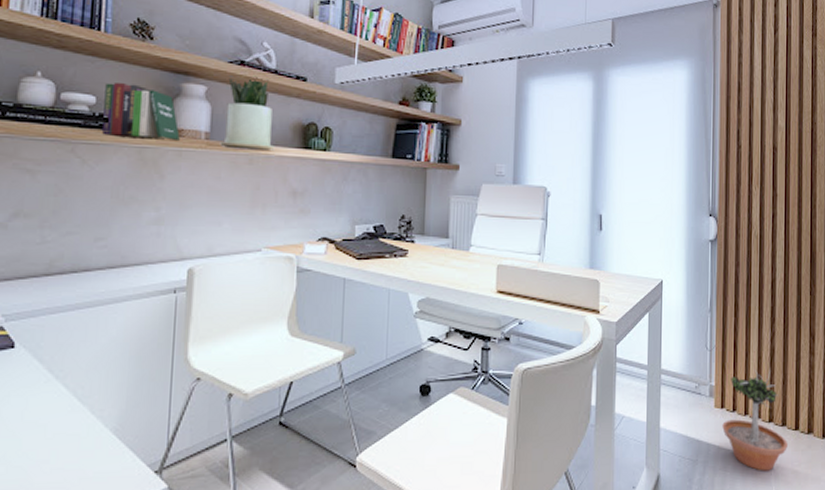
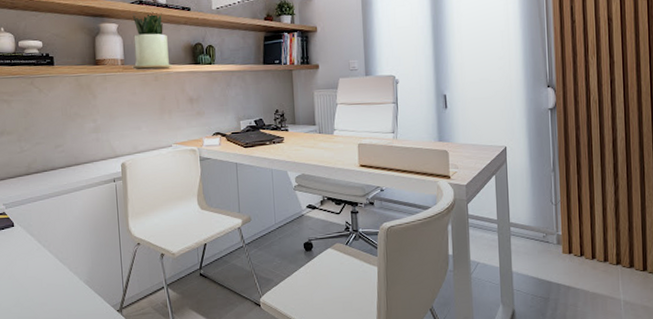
books: present [102,82,180,142] -> none [47,29,103,71]
potted tree: present [722,368,787,471] -> none [571,217,636,307]

